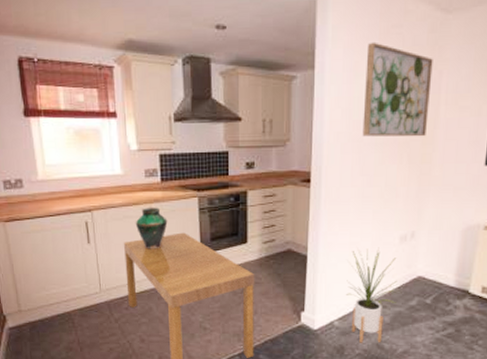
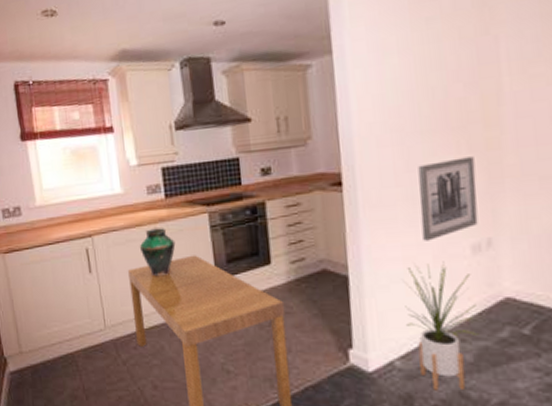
wall art: present [362,41,433,137] -> none [394,13,489,125]
wall art: none [366,167,411,231] -> present [418,156,478,241]

